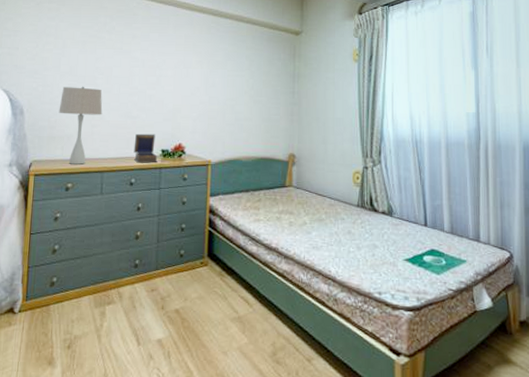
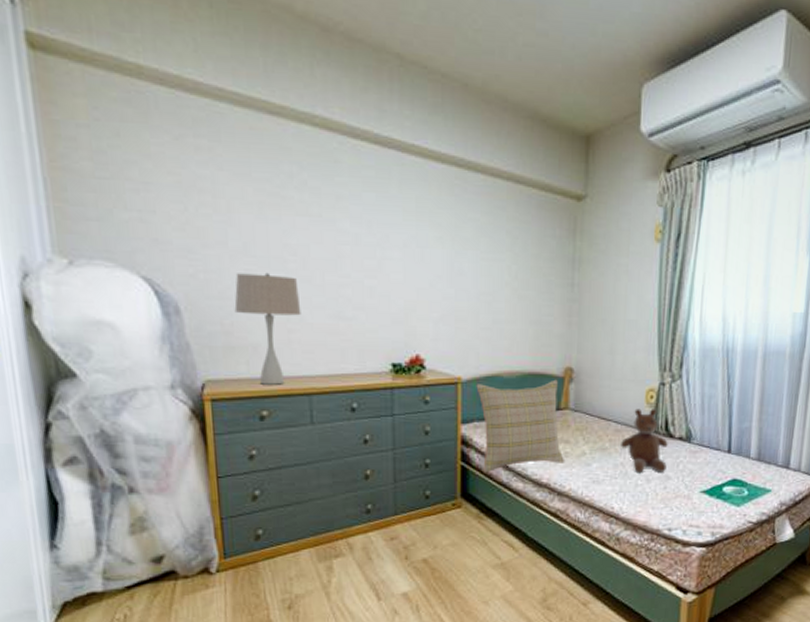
jewelry box: present [133,133,158,163] -> none [352,341,387,382]
pillow: none [222,163,290,237] -> present [476,379,565,473]
teddy bear: none [335,187,373,241] -> present [621,409,668,472]

